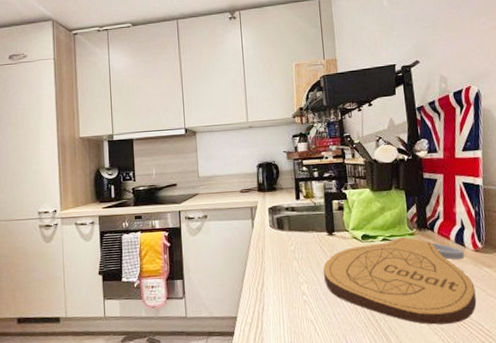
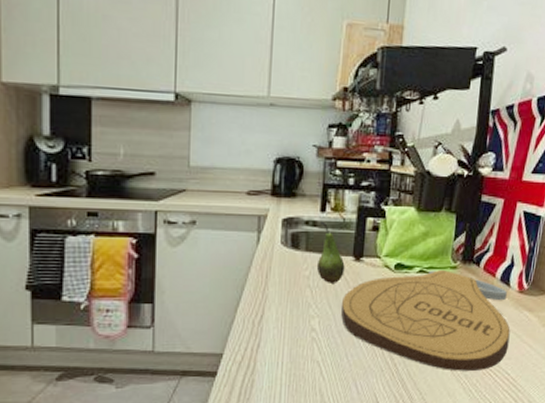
fruit: none [297,206,322,255] -> present [316,221,345,283]

